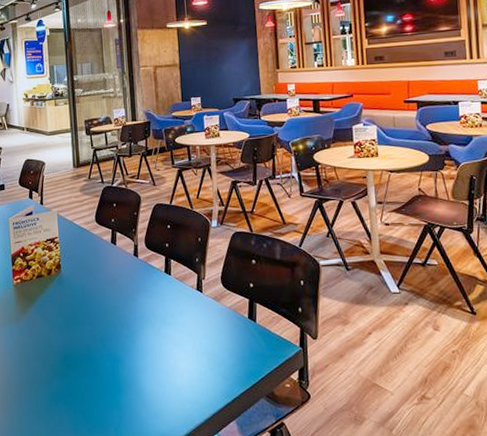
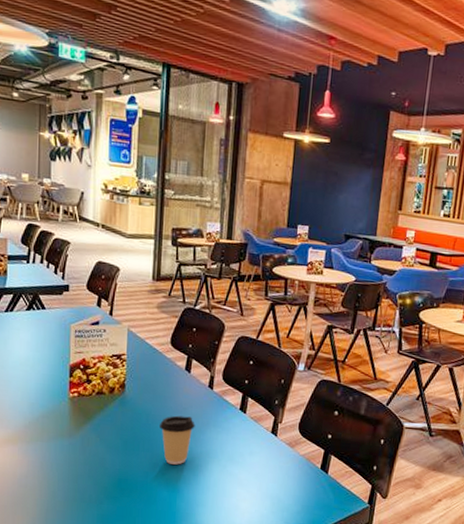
coffee cup: none [95,286,127,334] -> present [160,415,195,465]

